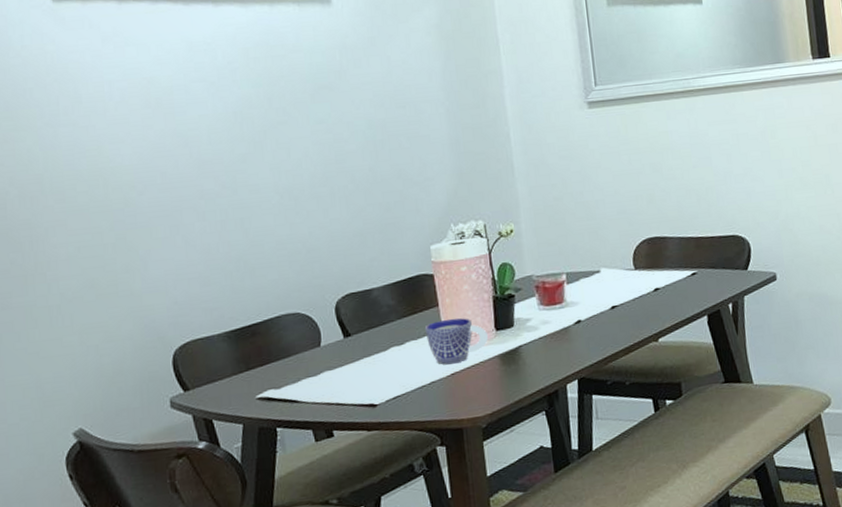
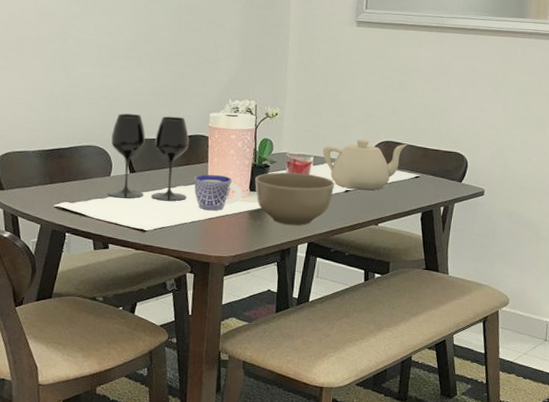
wine glass: none [313,257,420,372] -> present [108,113,189,201]
bowl: none [499,295,598,363] -> present [254,172,334,226]
teapot: none [575,237,676,304] -> present [323,139,408,191]

